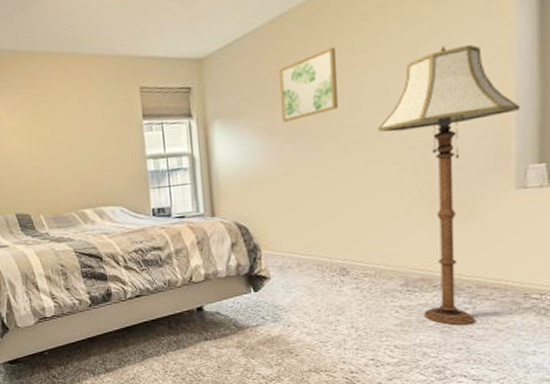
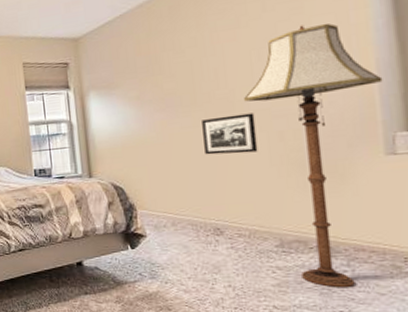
wall art: present [279,47,339,123] -> none [148,27,205,93]
picture frame: none [333,144,389,191] -> present [202,113,258,155]

